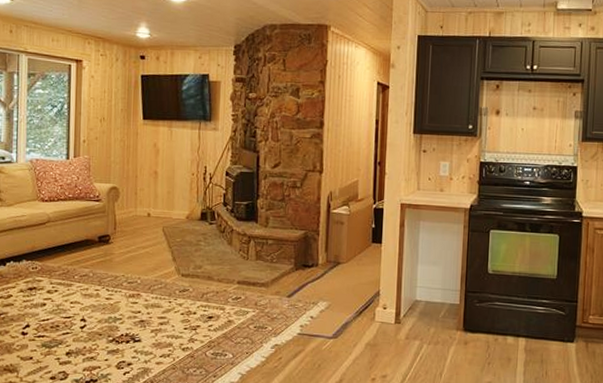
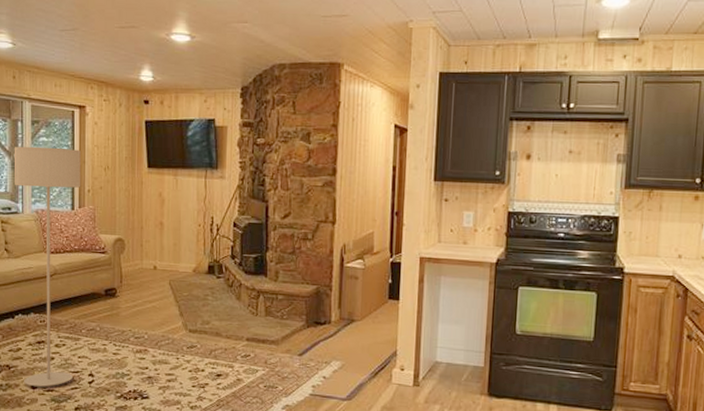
floor lamp: none [9,97,77,334] -> present [14,146,81,388]

